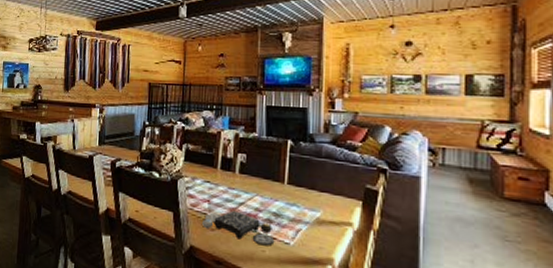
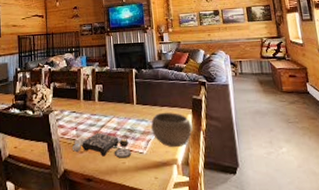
bowl: none [304,199,360,246] -> present [151,112,193,148]

